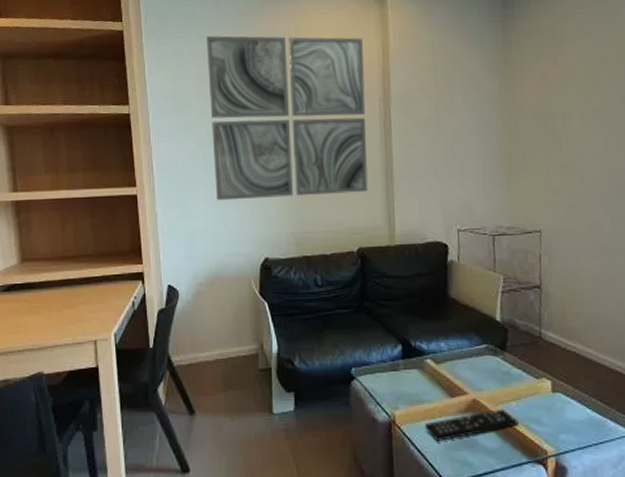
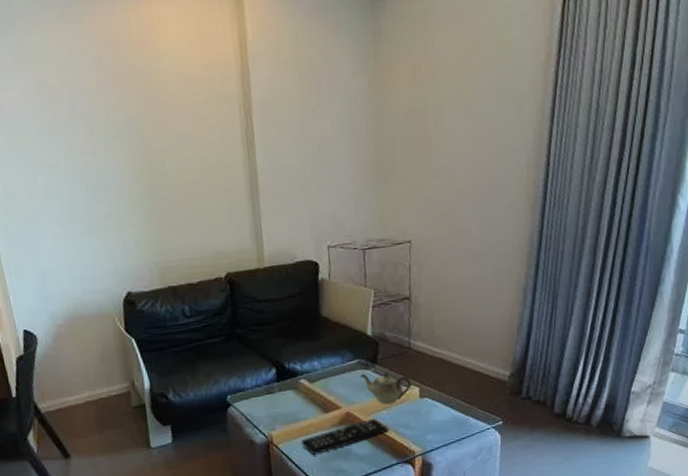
wall art: present [206,35,368,201] -> none [30,30,233,233]
teapot: none [487,360,543,396] -> present [359,371,411,405]

